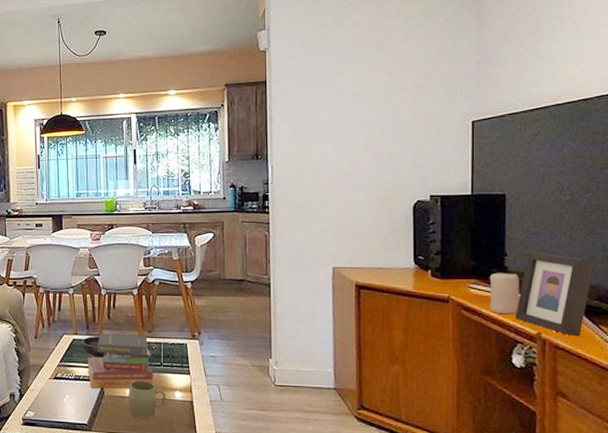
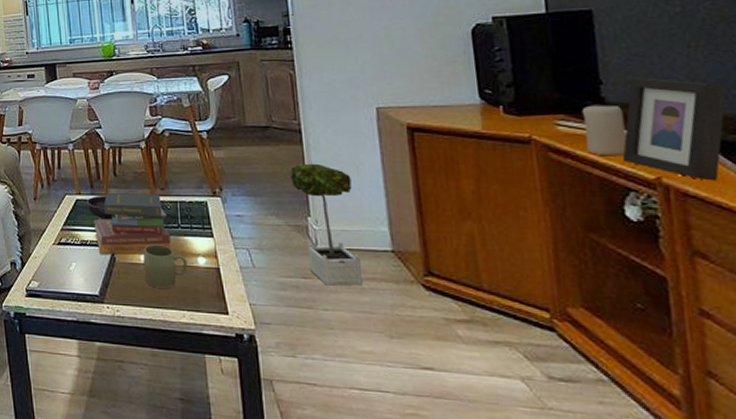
potted tree: none [259,313,308,417] -> present [290,163,362,286]

